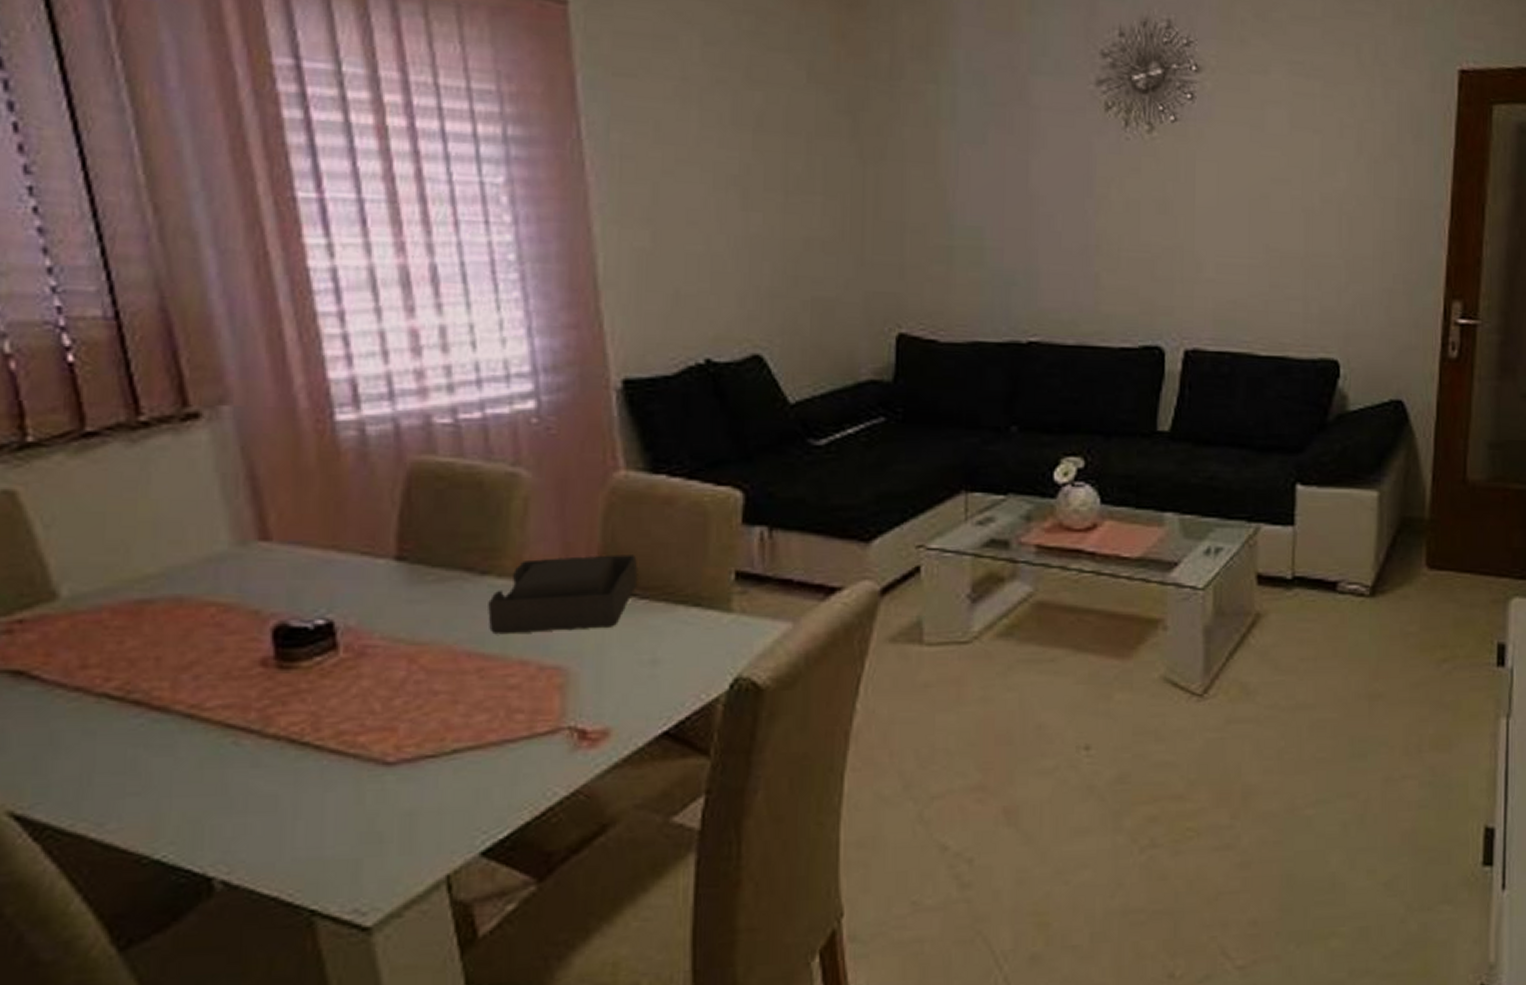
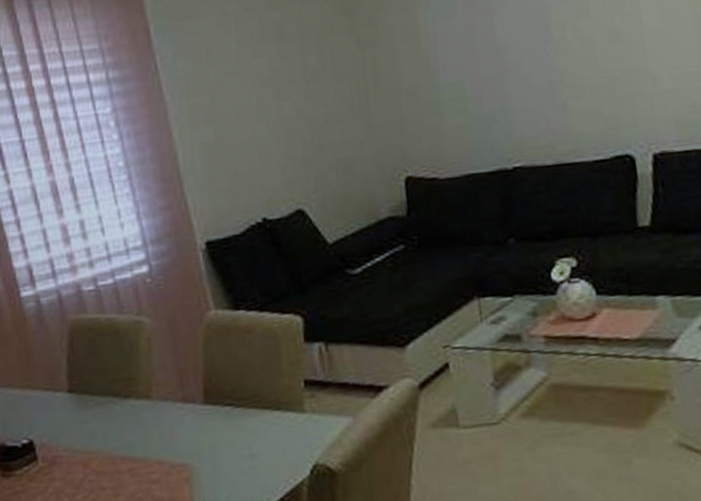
napkin holder: present [488,555,638,635] -> none [131,374,234,443]

